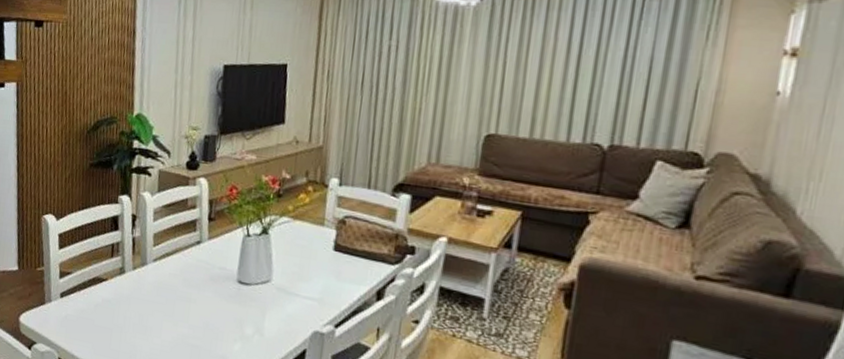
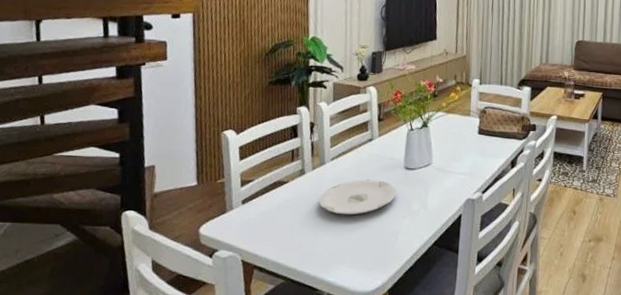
plate: none [138,288,227,329] -> present [319,179,397,215]

